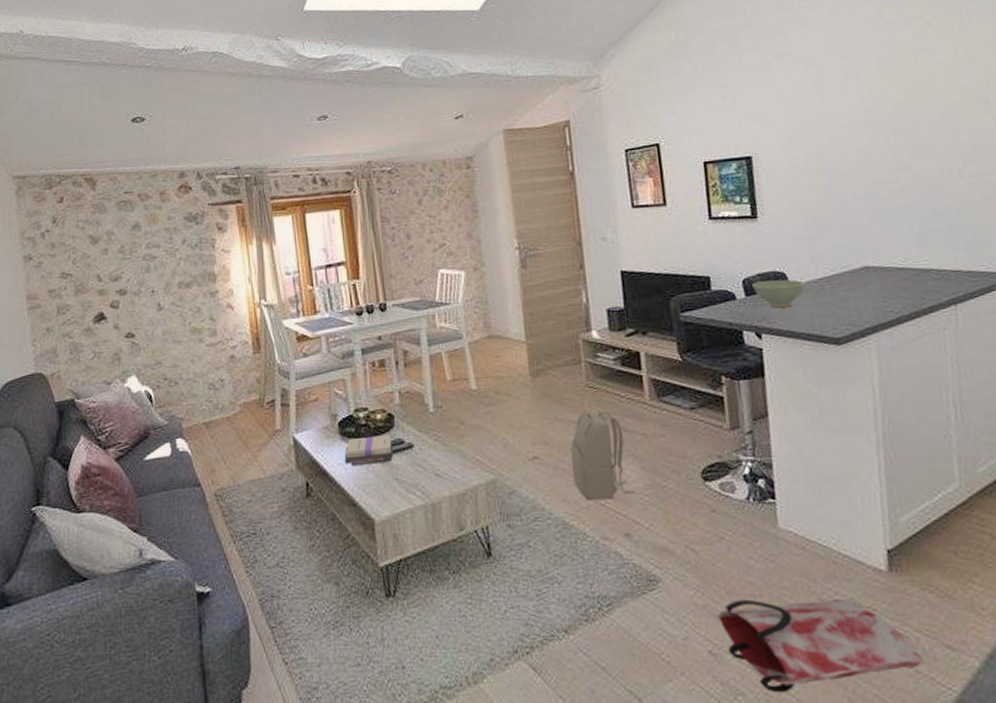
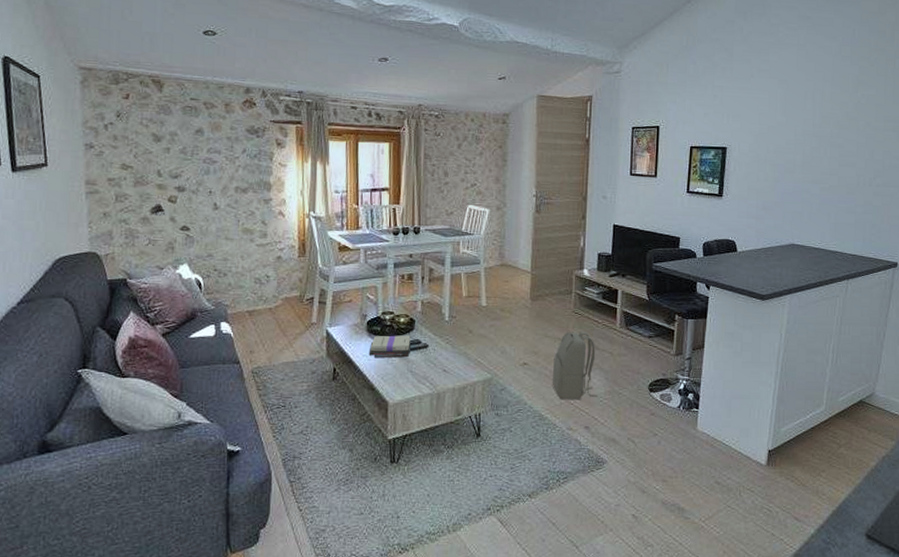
bag: present [718,598,926,693] -> none [643,479,779,546]
bowl: present [752,279,805,308] -> none [710,246,748,268]

